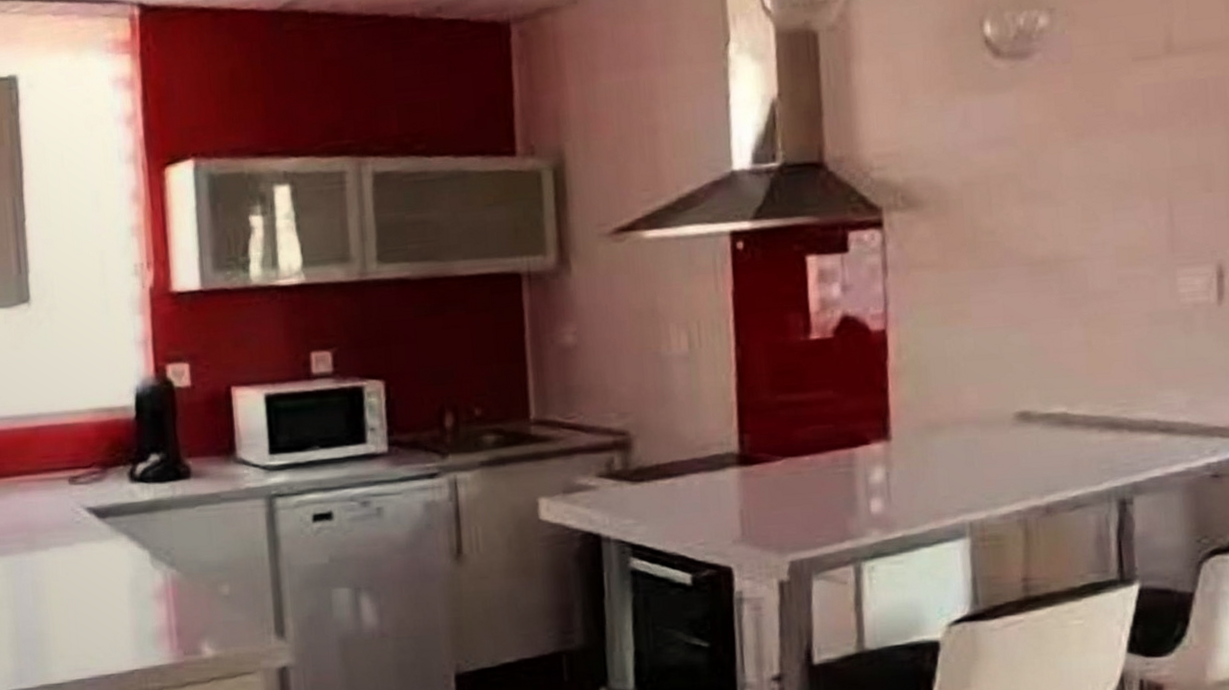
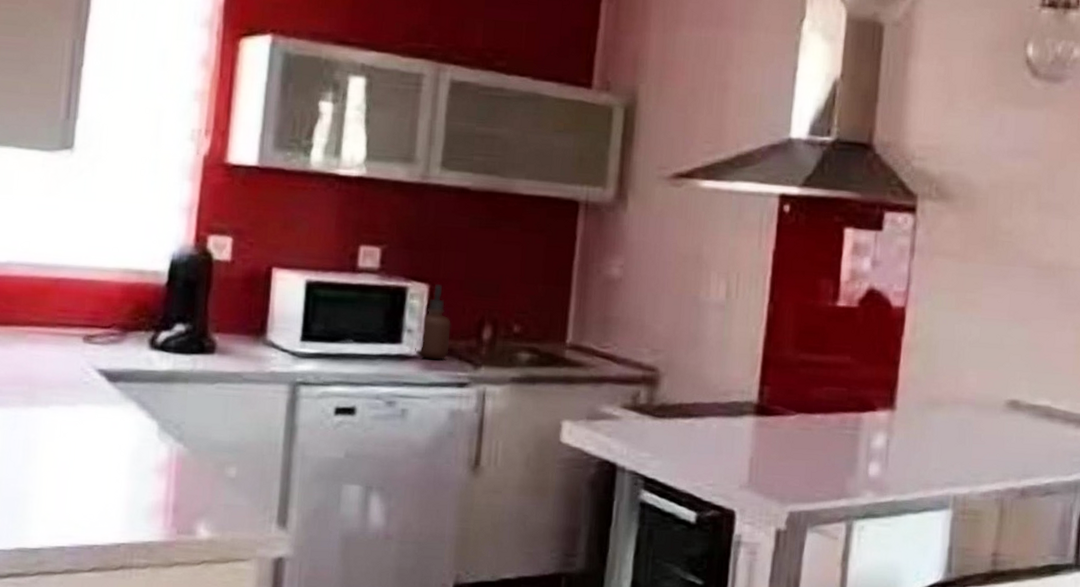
soap dispenser: none [380,379,414,456] -> present [415,284,451,361]

